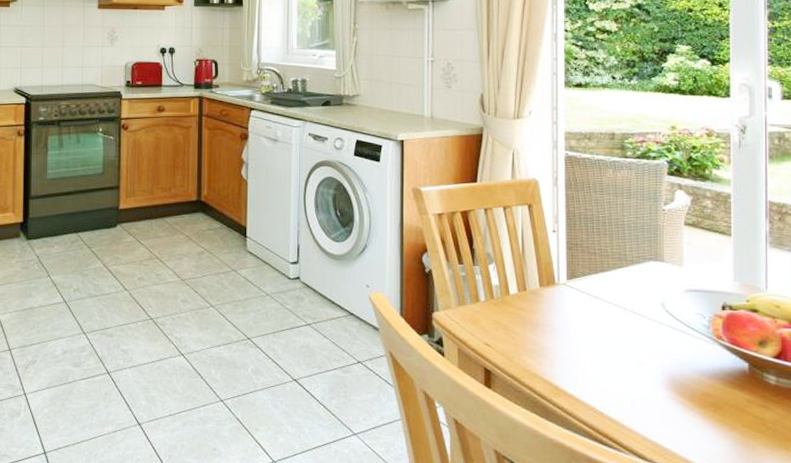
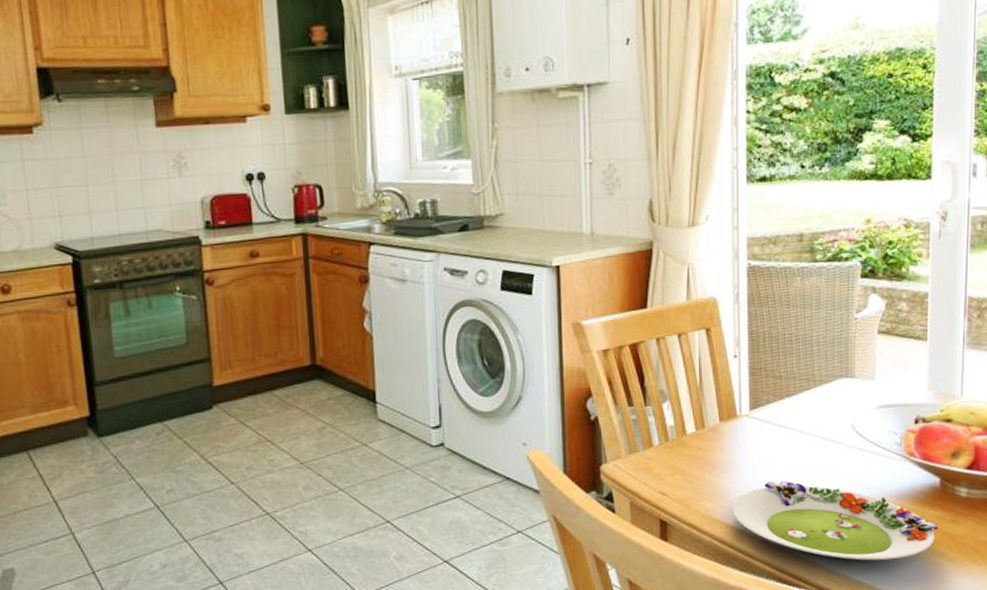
salad plate: none [550,345,749,435] -> present [731,480,939,561]

